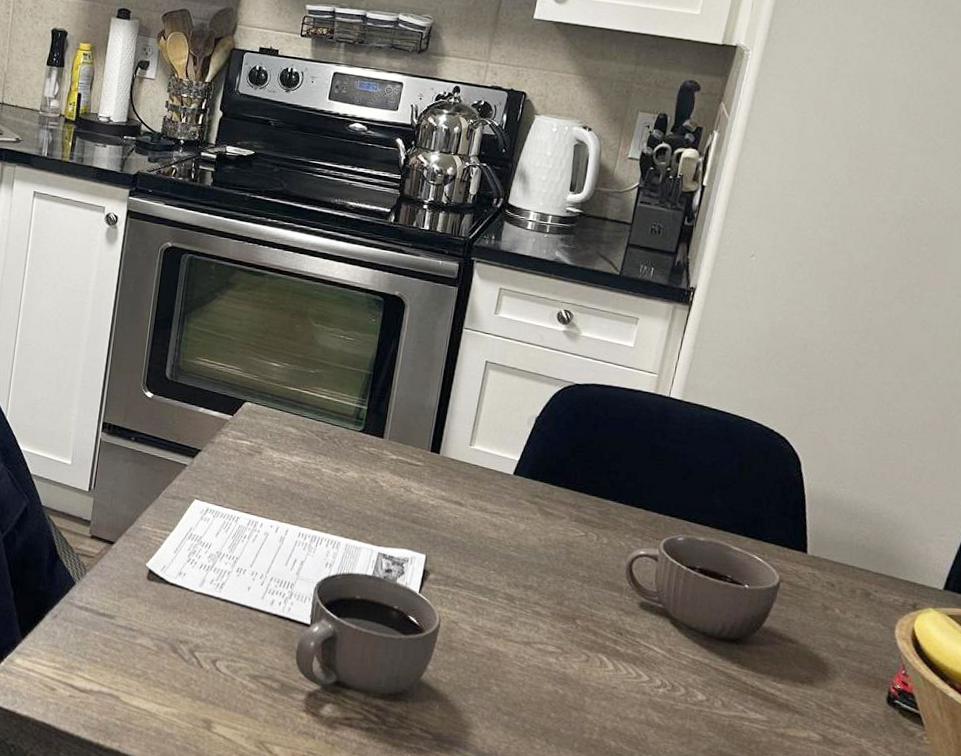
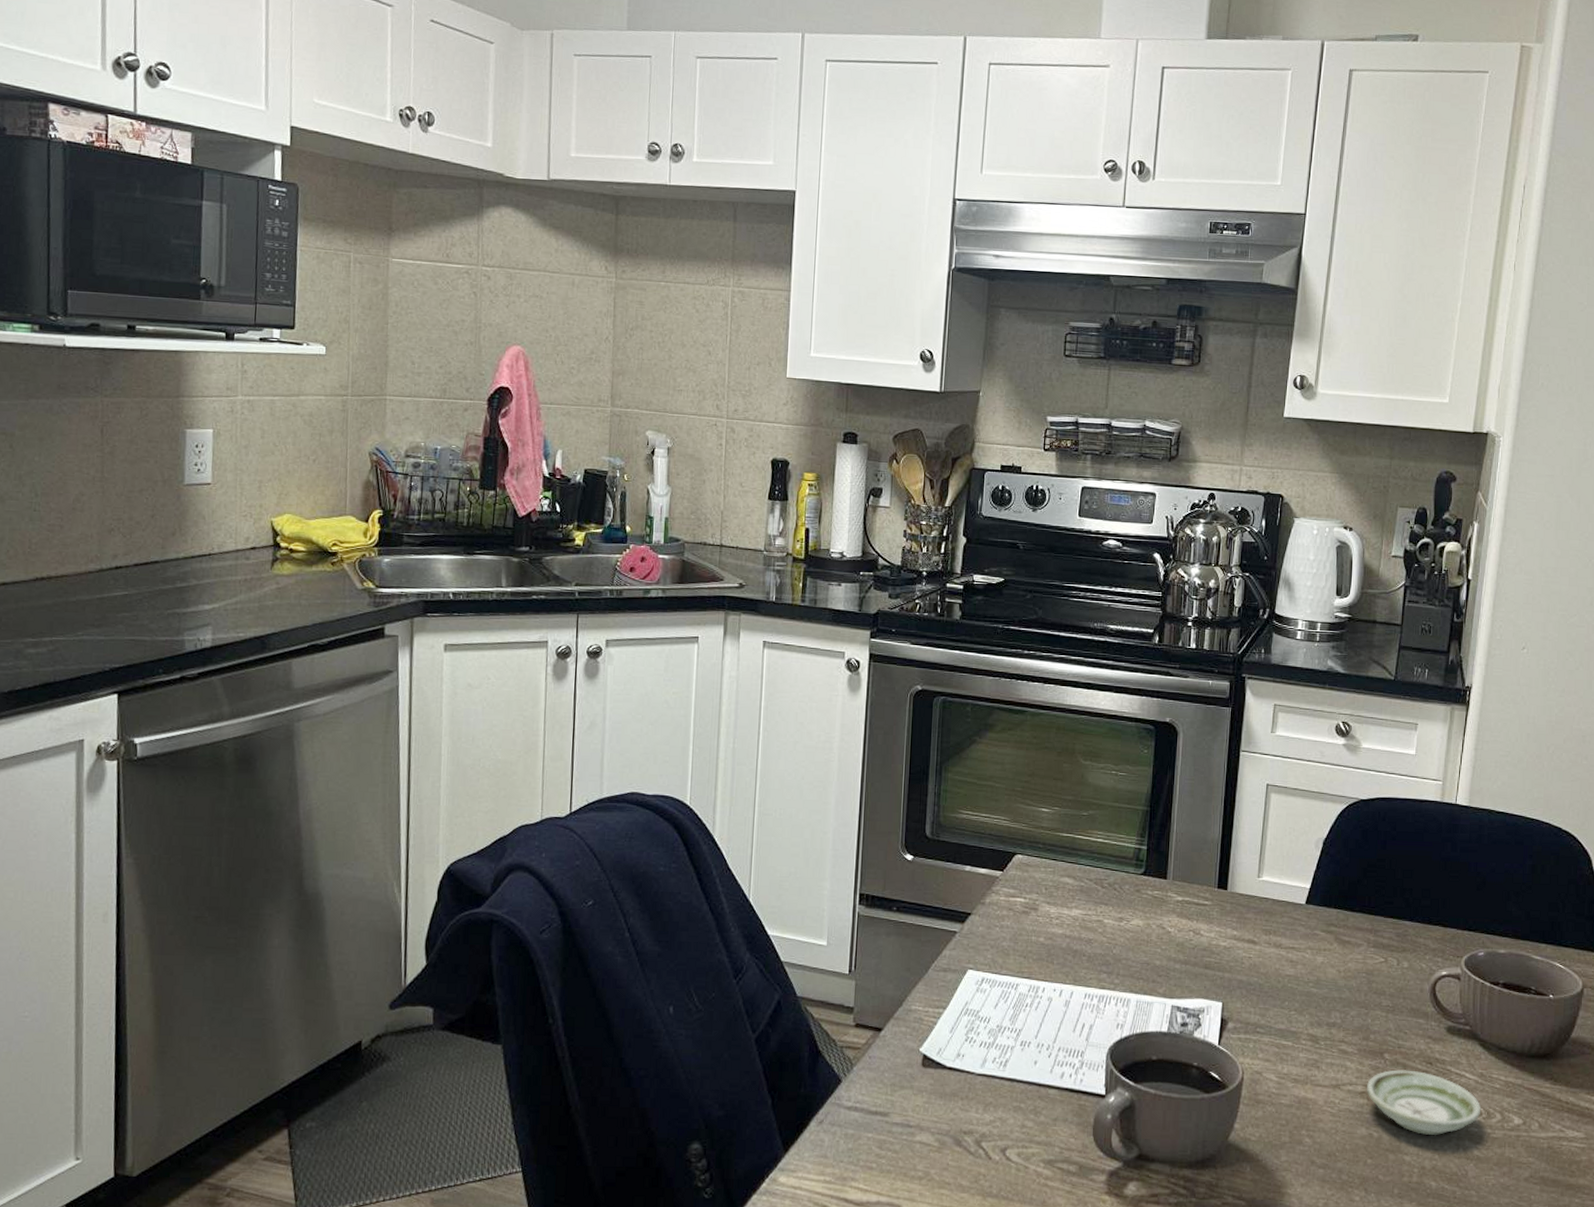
saucer: none [556,635,667,700] -> present [1367,1069,1481,1135]

